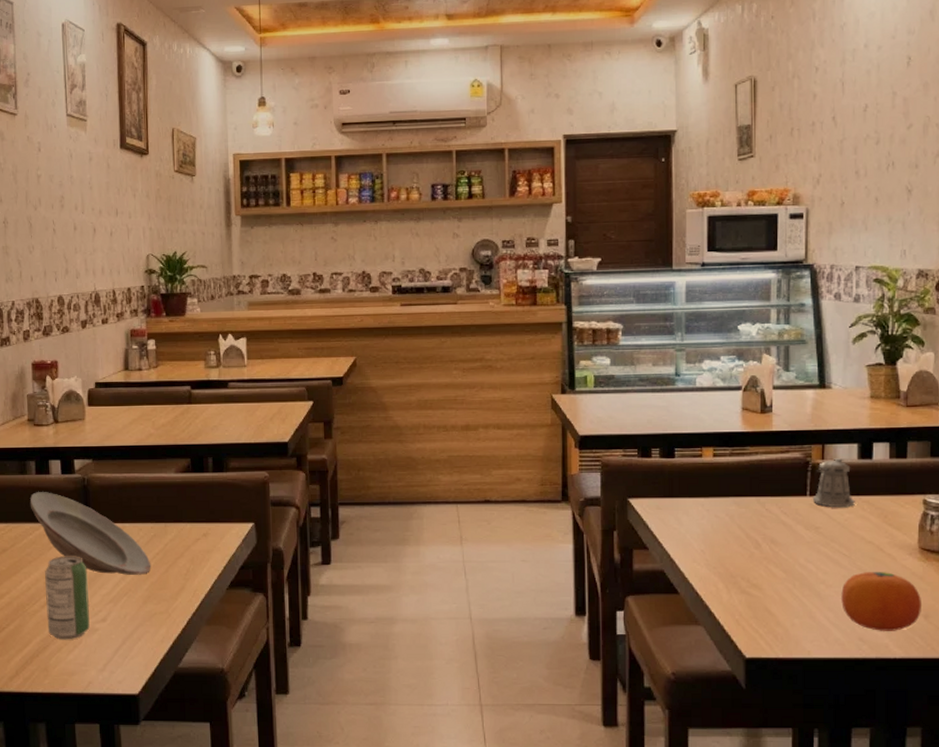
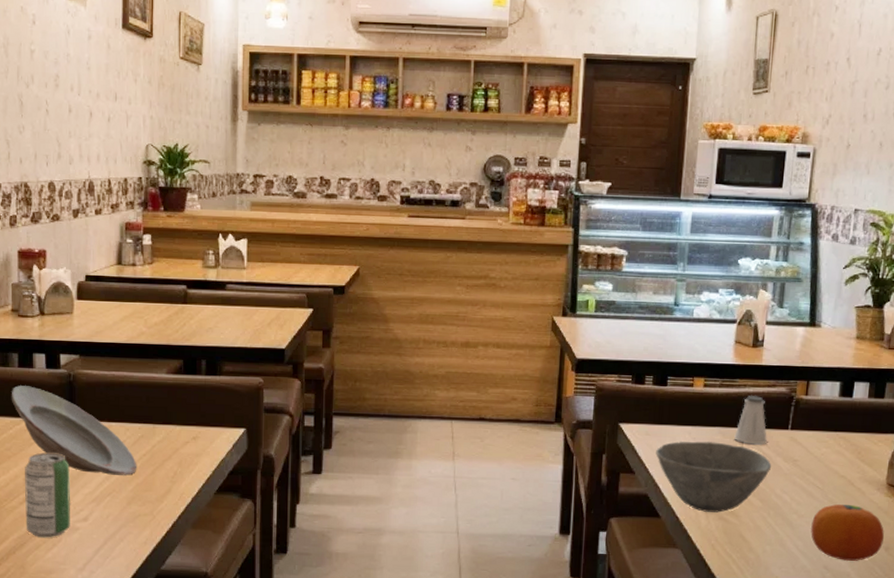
bowl: none [669,513,793,586] -> present [656,441,772,513]
saltshaker: none [750,462,785,514] -> present [734,395,767,445]
pepper shaker: present [812,457,855,508] -> none [793,394,833,443]

